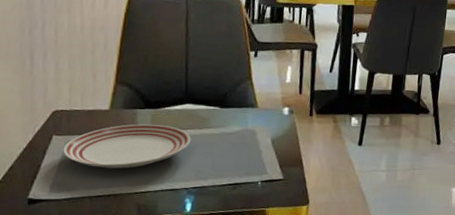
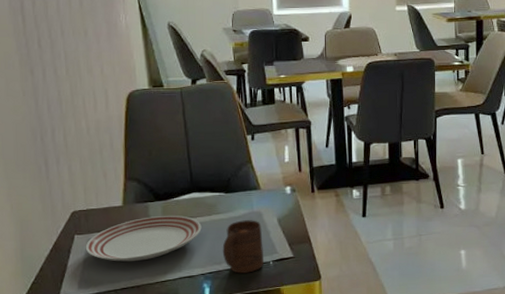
cup: none [209,137,254,192] -> present [222,220,265,273]

